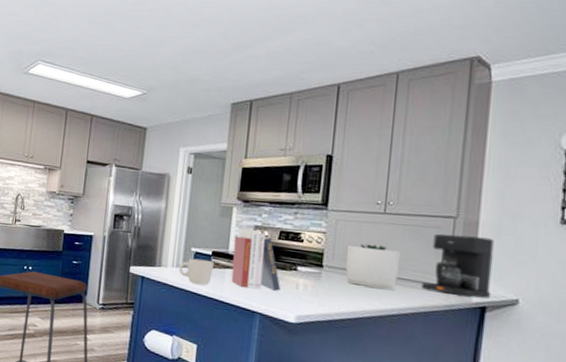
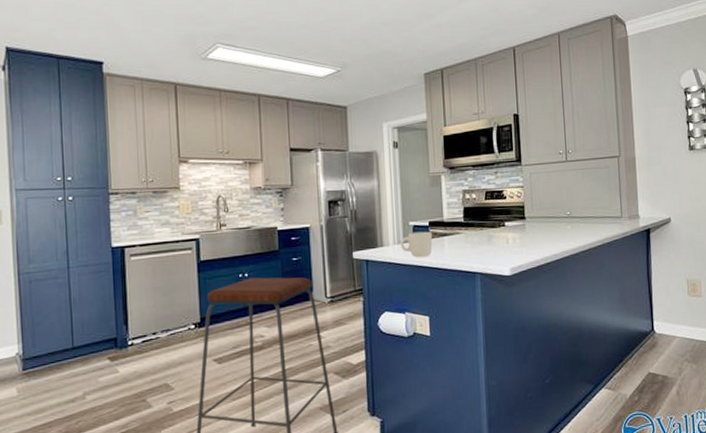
books: present [231,228,281,291] -> none [447,193,495,252]
planter: present [345,244,401,290] -> none [542,190,585,230]
coffee maker: present [421,233,494,299] -> none [602,170,652,224]

